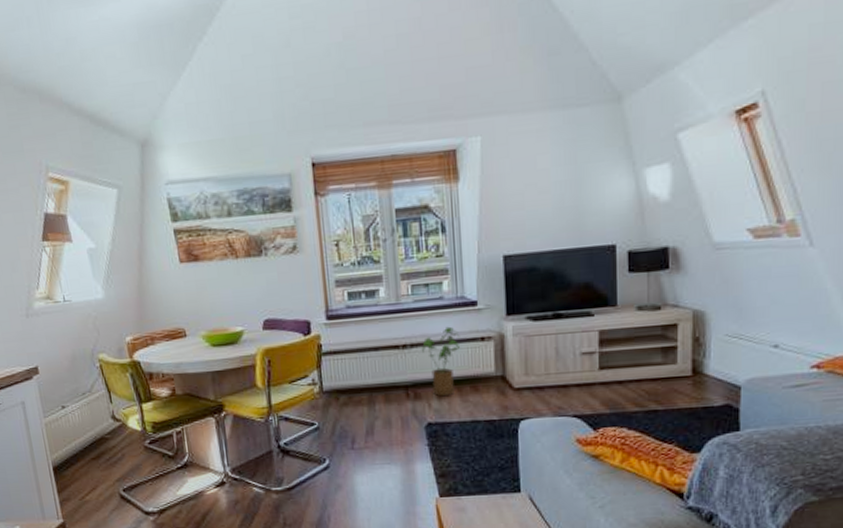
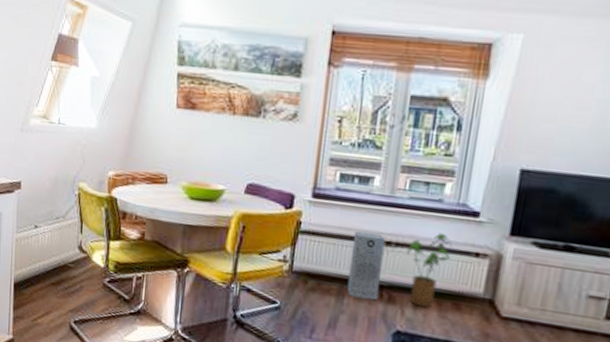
air purifier: none [371,339,406,402] -> present [347,230,385,301]

